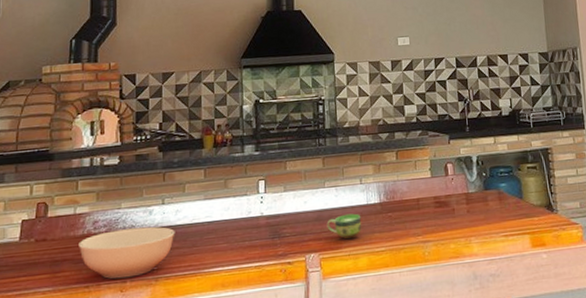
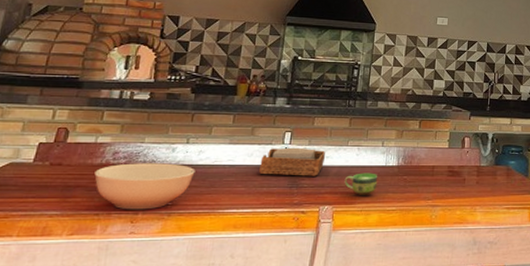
napkin holder: none [238,195,303,228] -> present [259,147,325,176]

